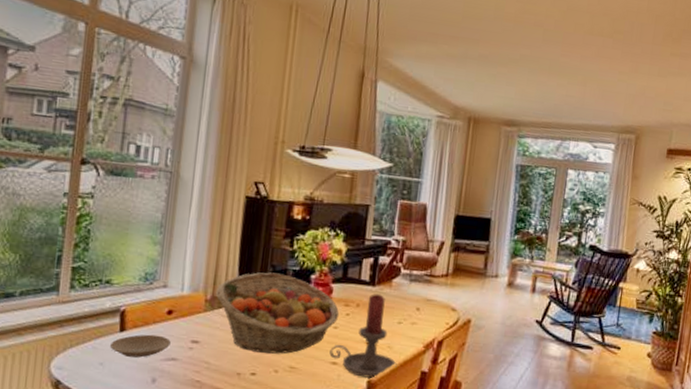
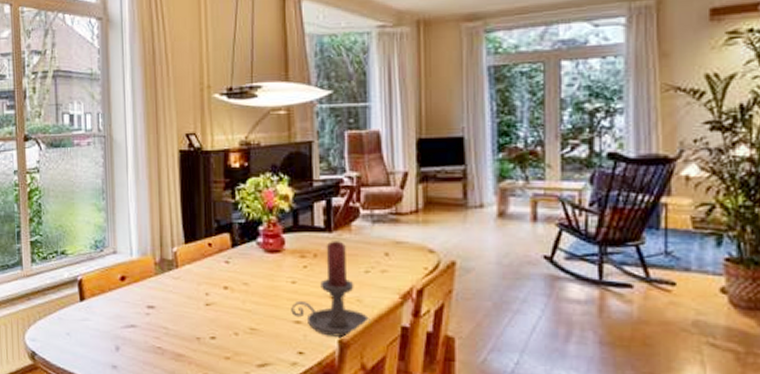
plate: present [110,334,171,358] -> none [73,302,128,326]
fruit basket: present [215,272,340,354] -> none [163,228,296,315]

